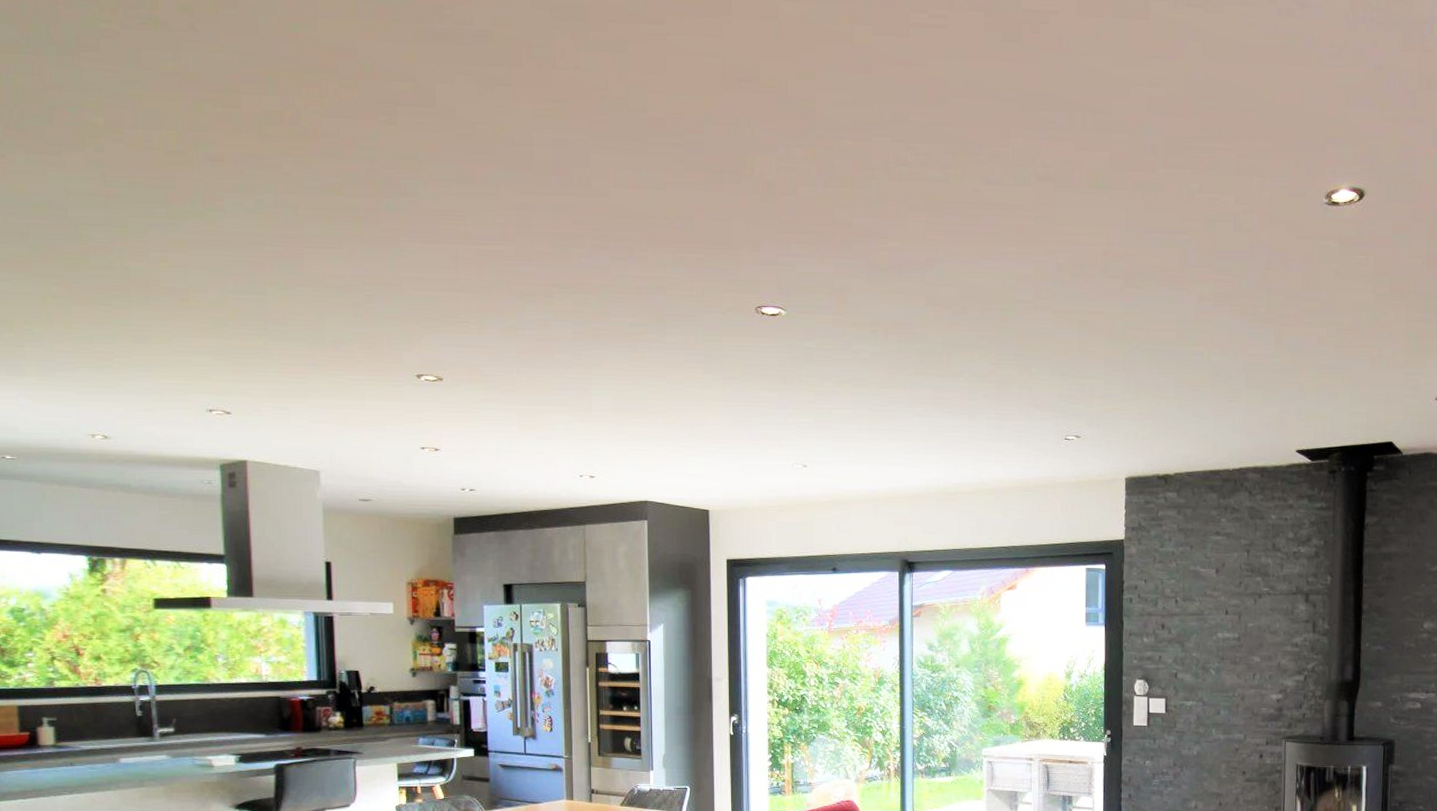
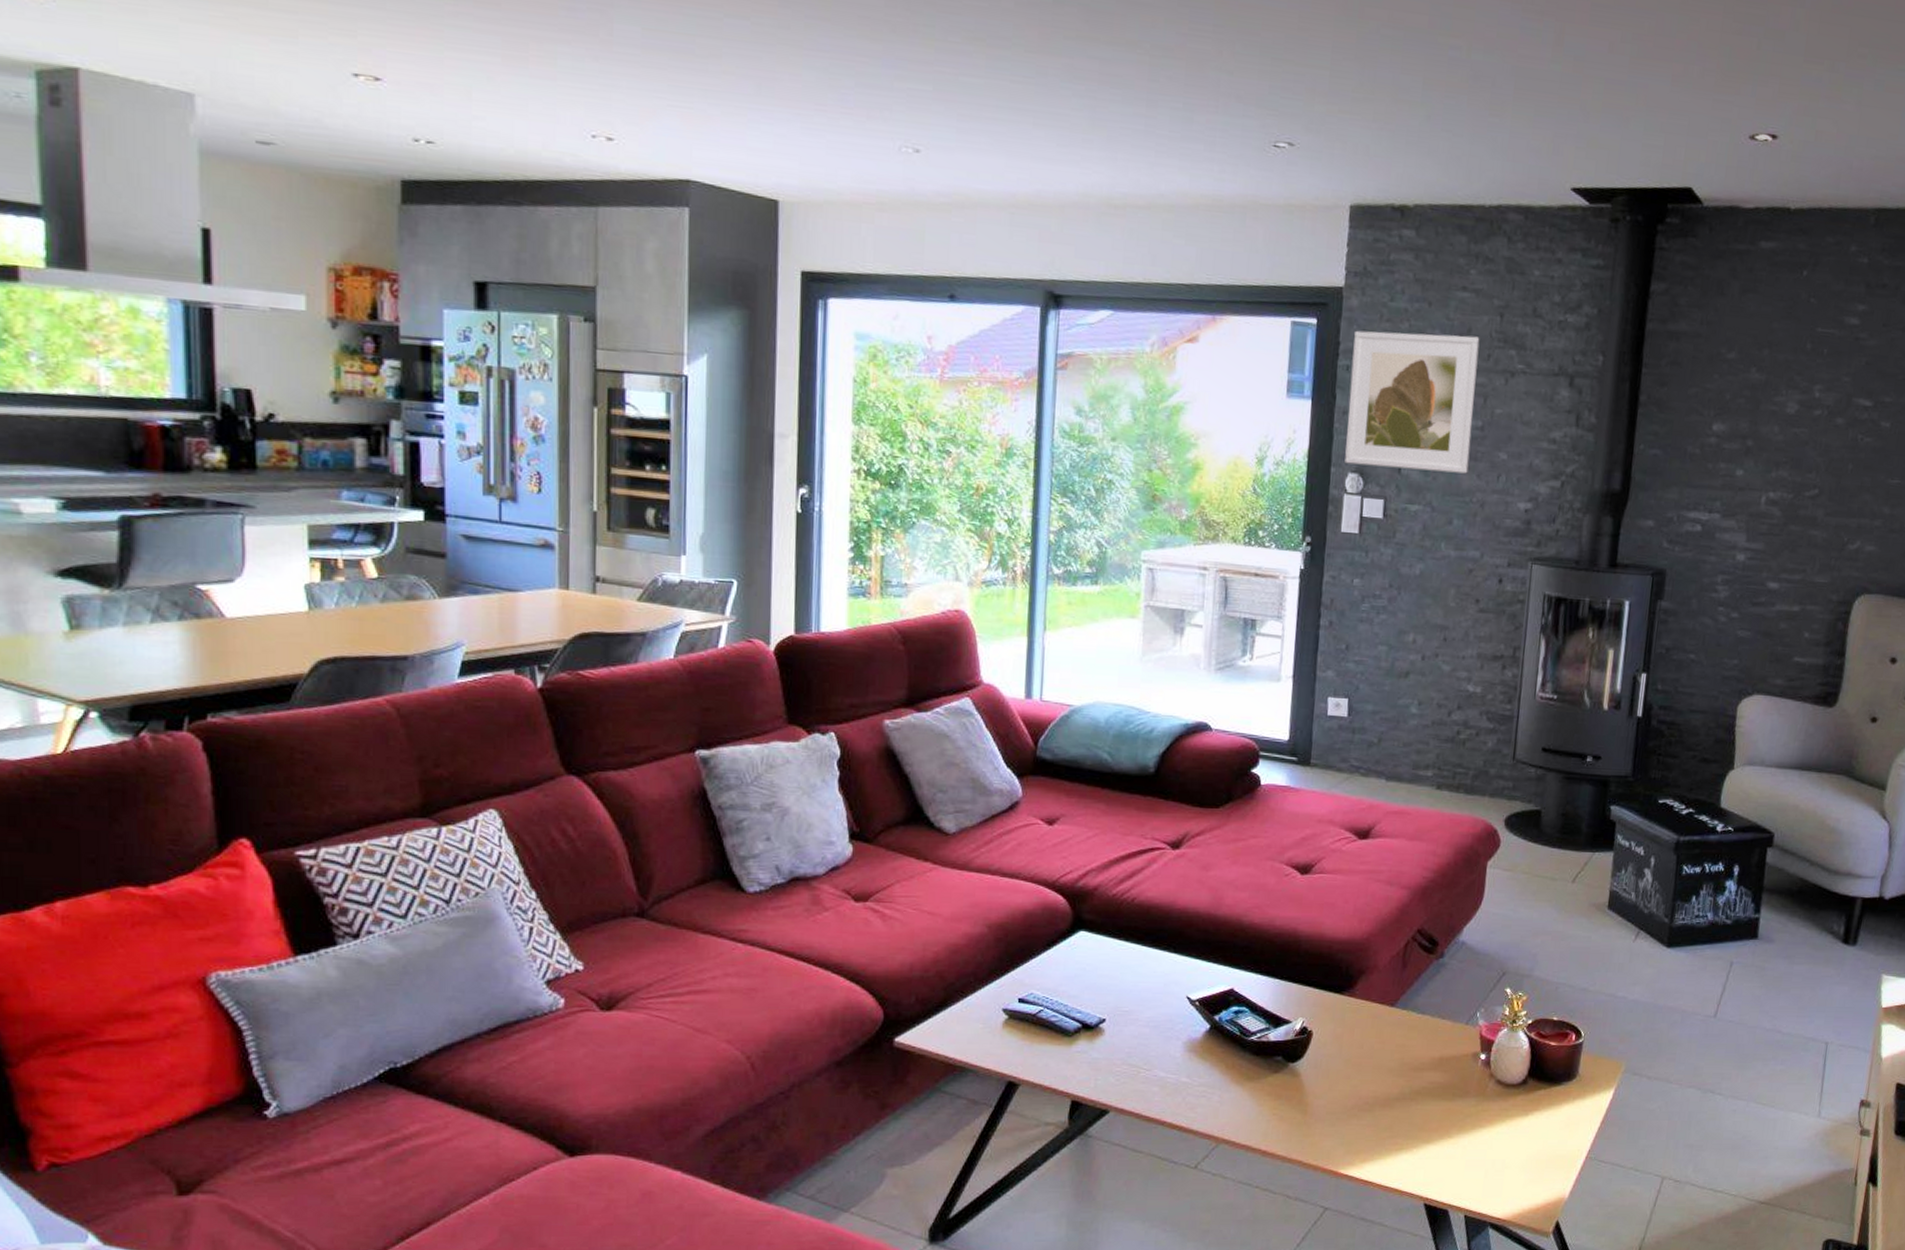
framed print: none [1133,569,1232,675] -> present [1345,330,1480,474]

